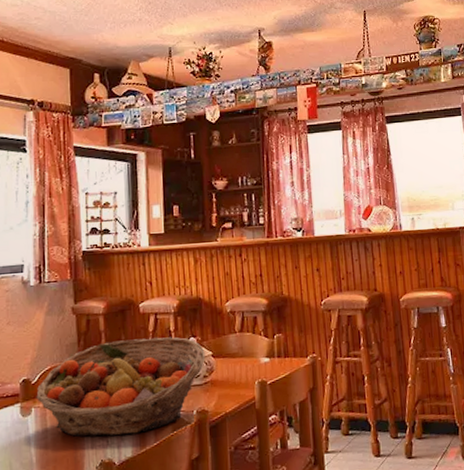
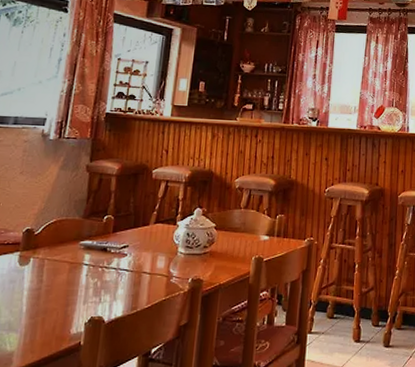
fruit basket: present [36,337,205,437] -> none [36,203,209,295]

